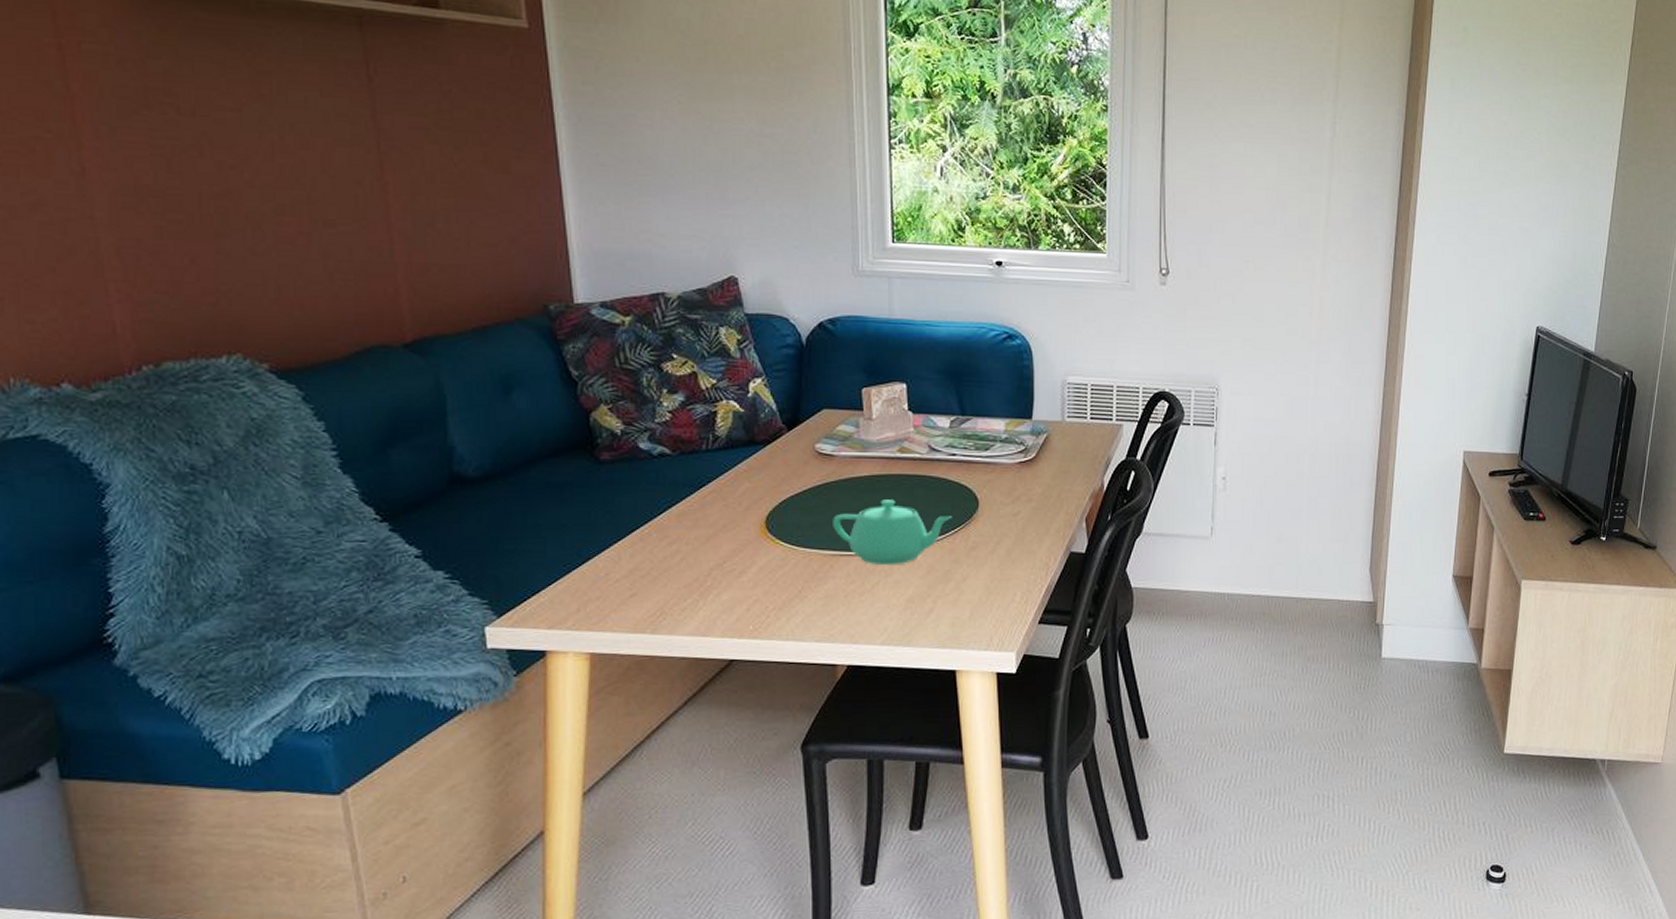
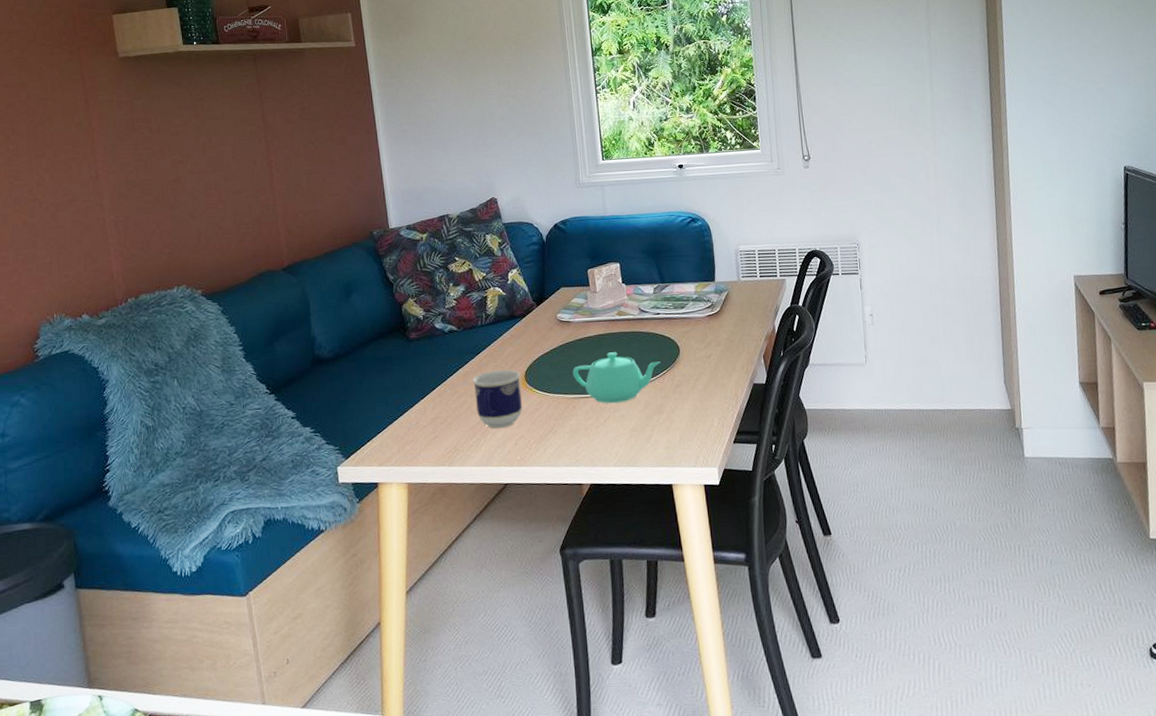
cup: none [689,512,761,589] -> present [472,369,523,429]

